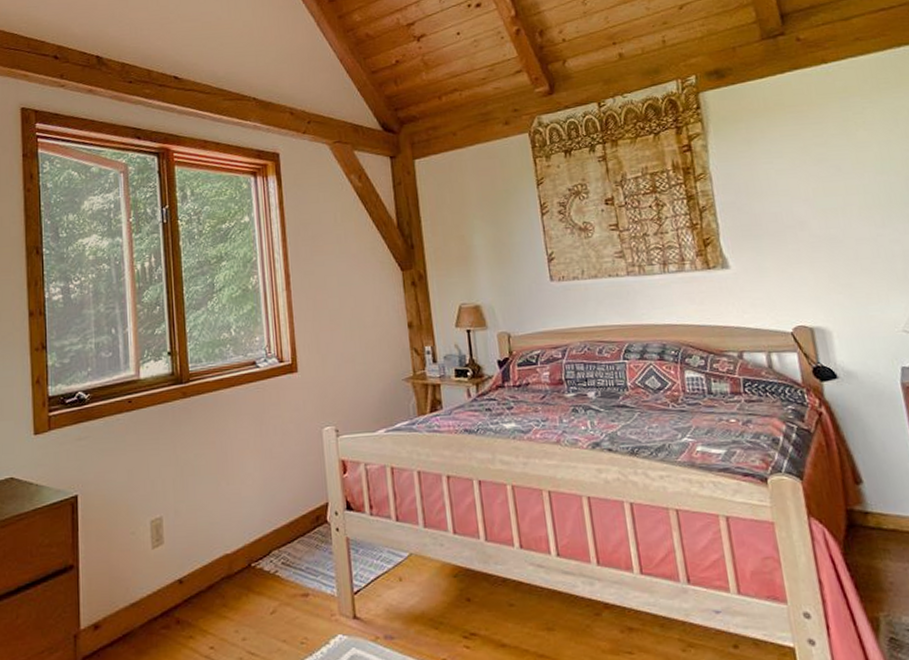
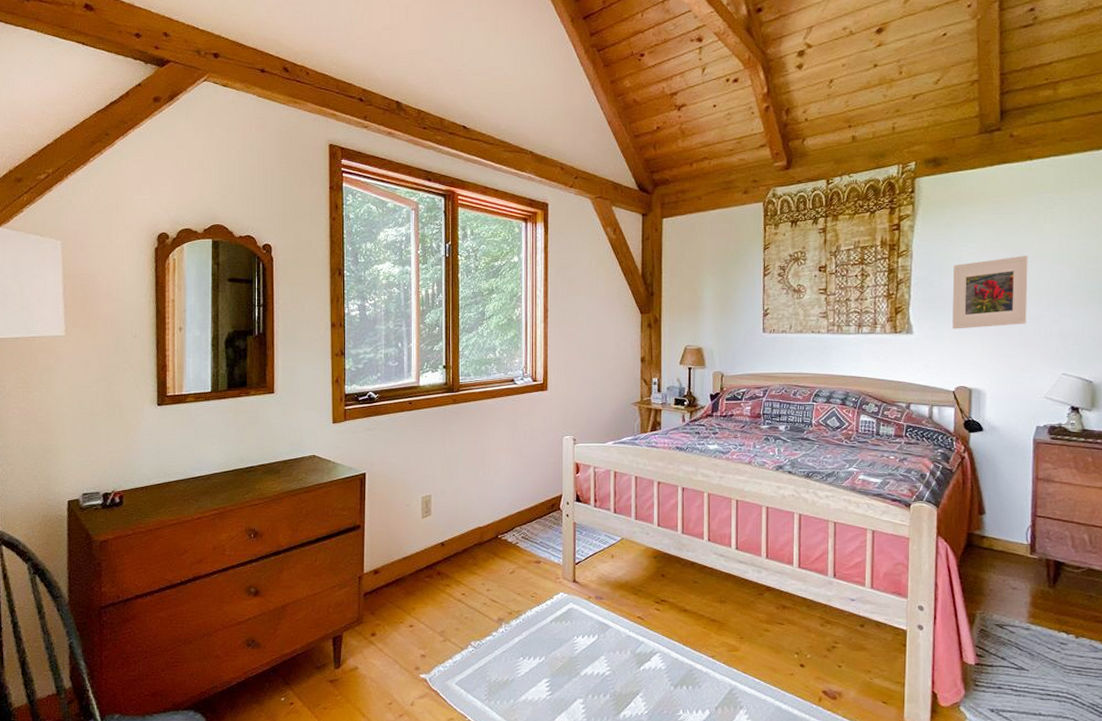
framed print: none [762,168,862,259] -> present [952,256,1028,329]

